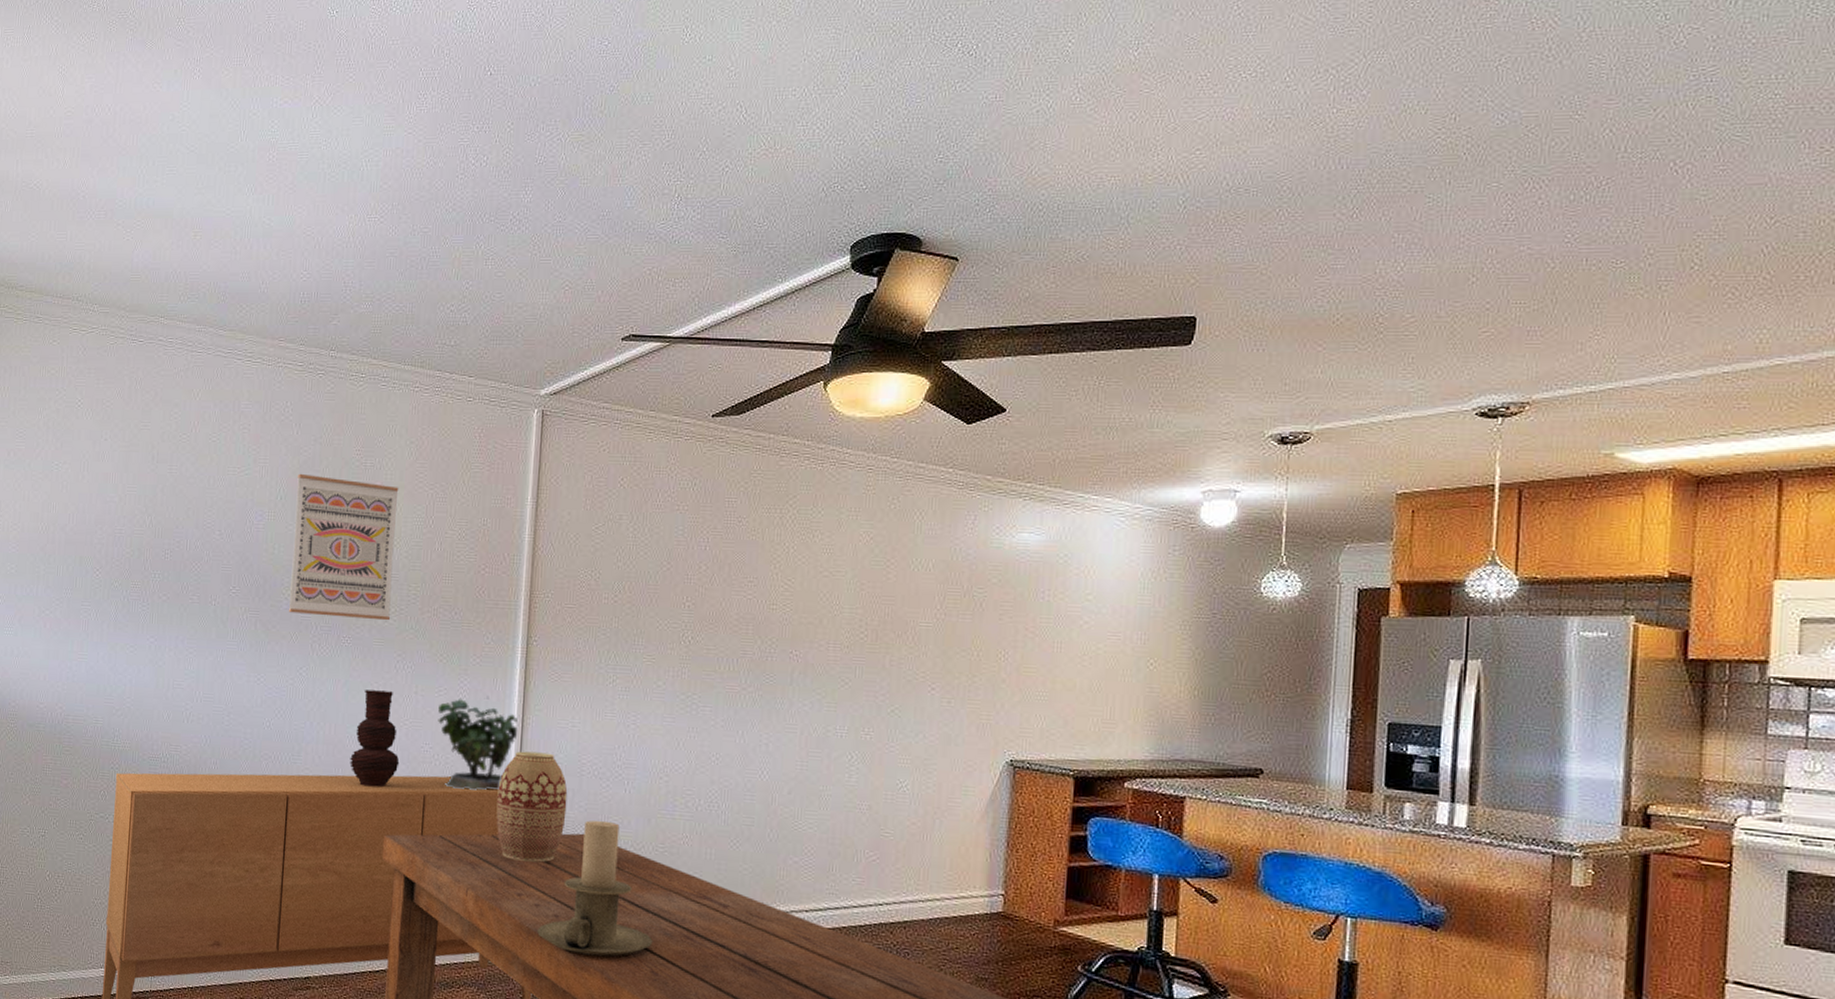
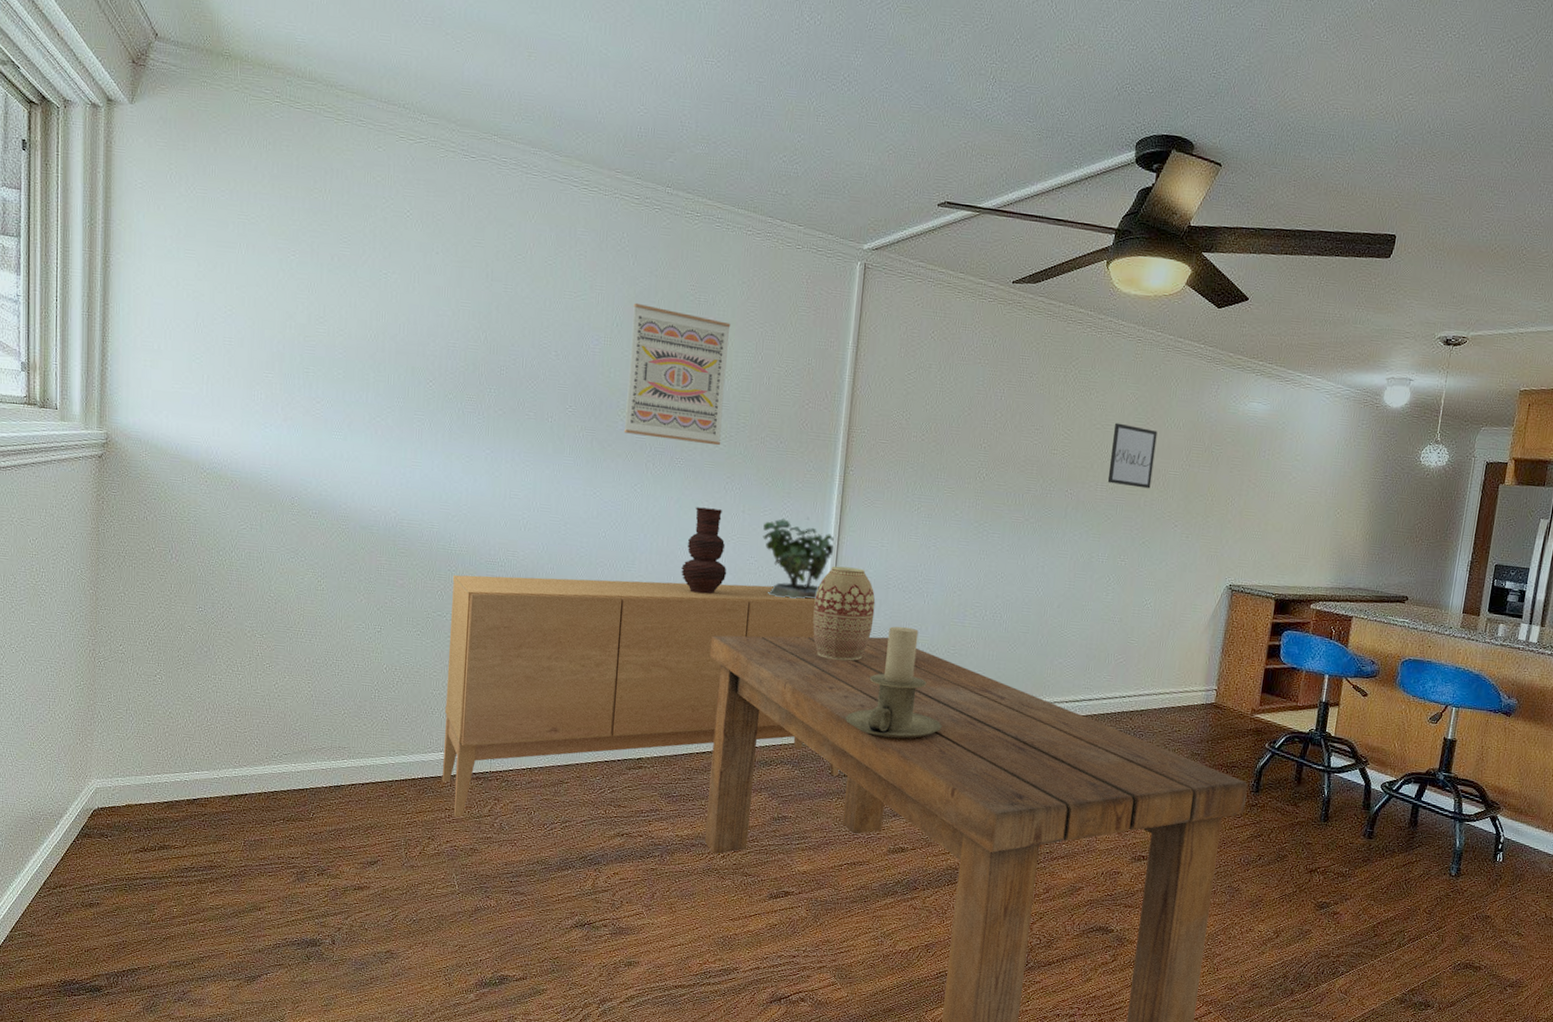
wall art: none [841,568,901,645] -> present [1107,422,1158,489]

